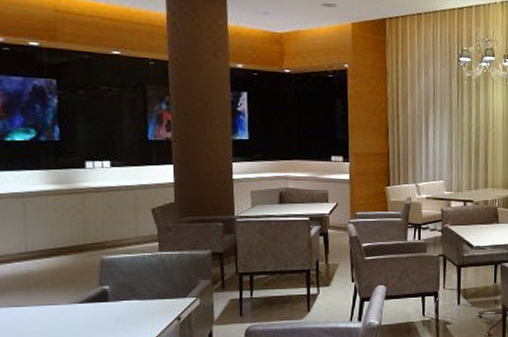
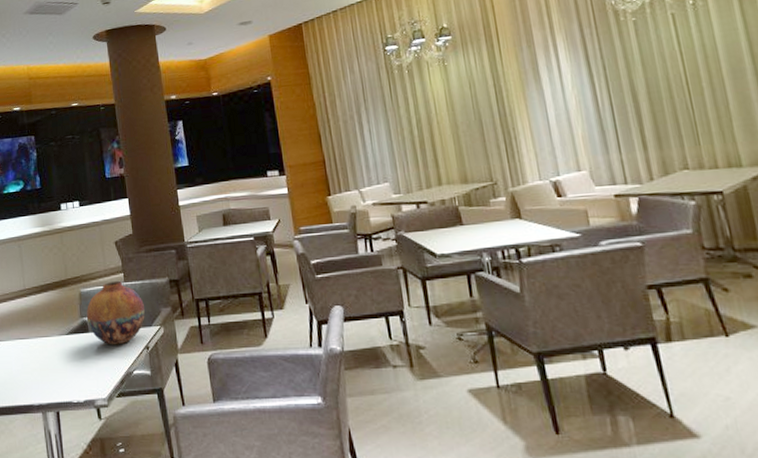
vase: none [107,249,180,316] -> present [86,280,145,345]

